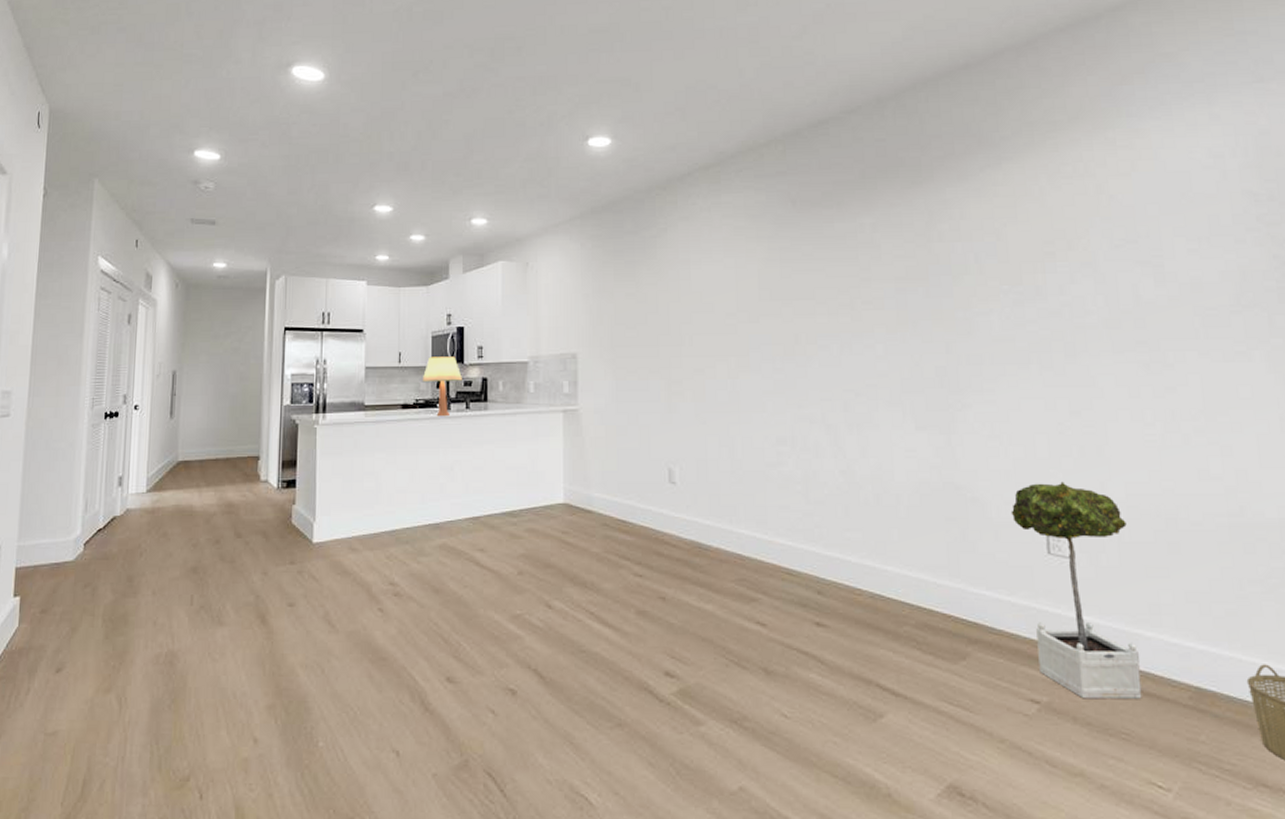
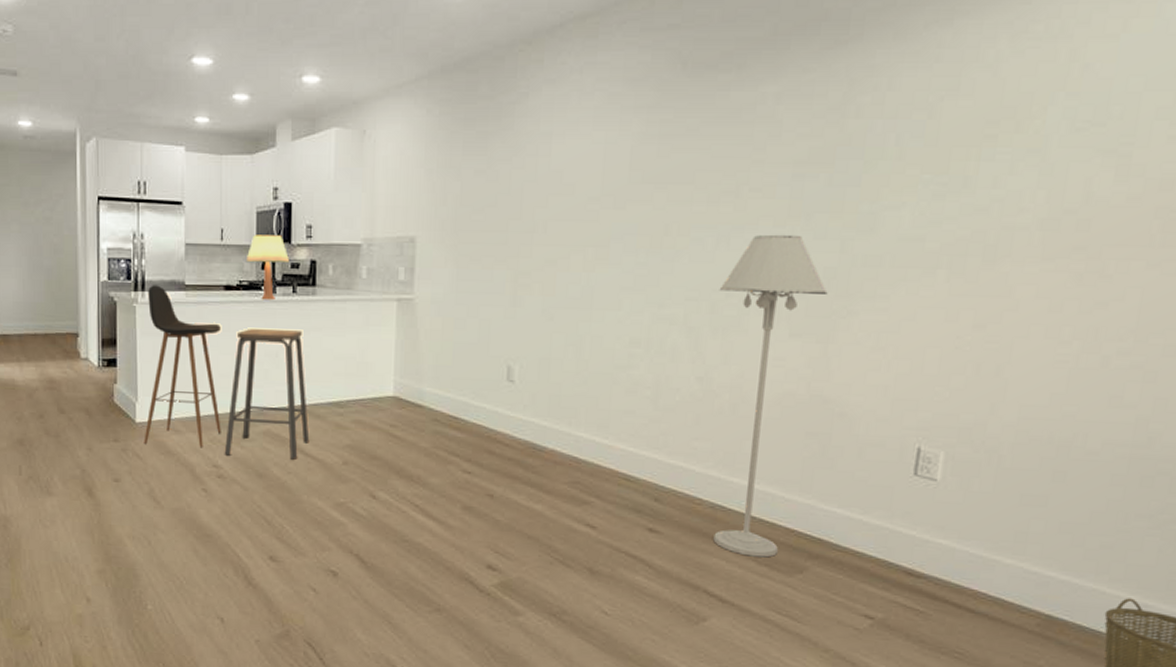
bar stool: none [320,407,398,566] -> present [144,285,221,448]
bar stool: none [400,443,485,572] -> present [224,328,310,460]
floor lamp: none [848,339,942,646] -> present [713,234,828,558]
potted tree: present [1010,481,1142,699] -> none [880,401,1011,622]

